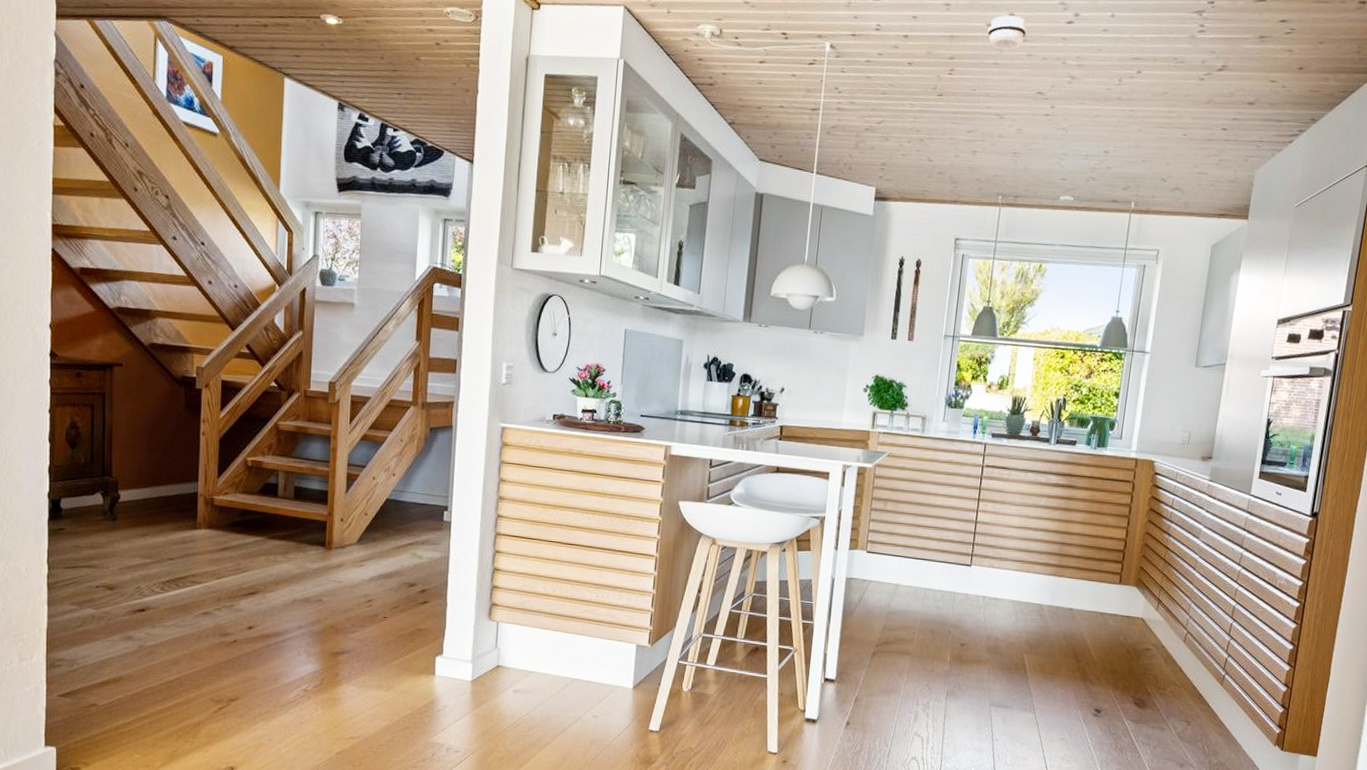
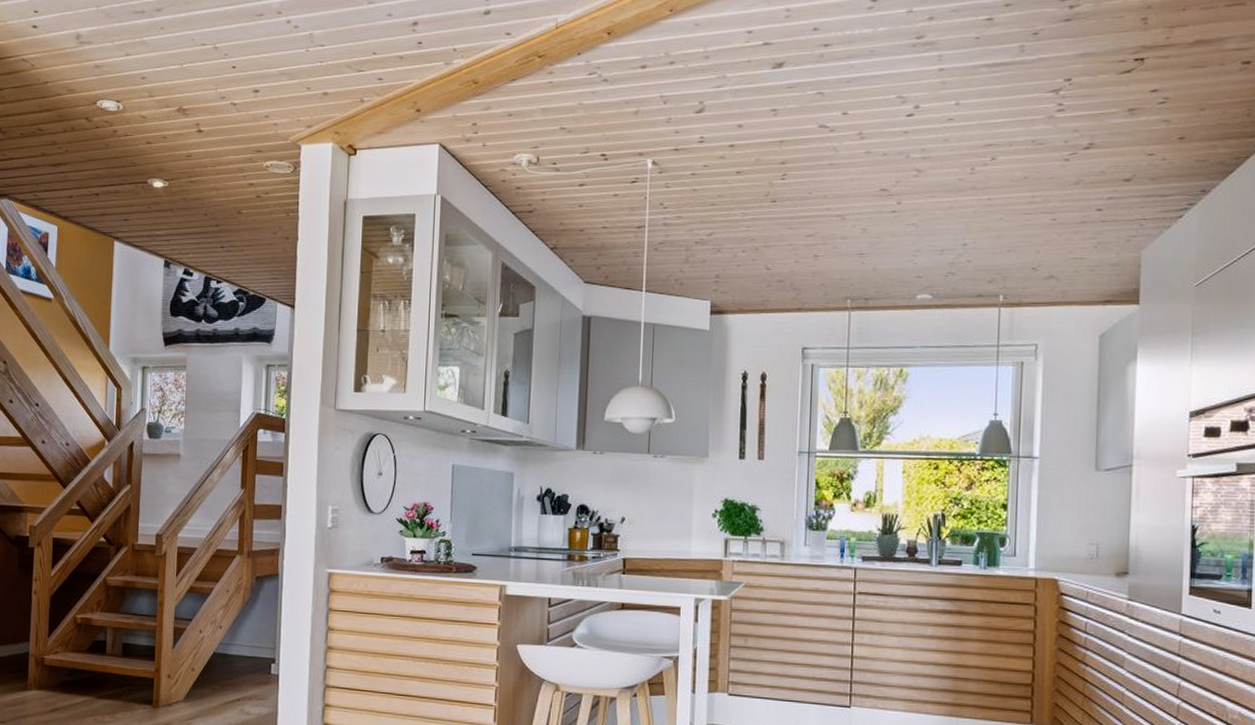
smoke detector: present [987,15,1027,50] -> none [819,115,863,149]

